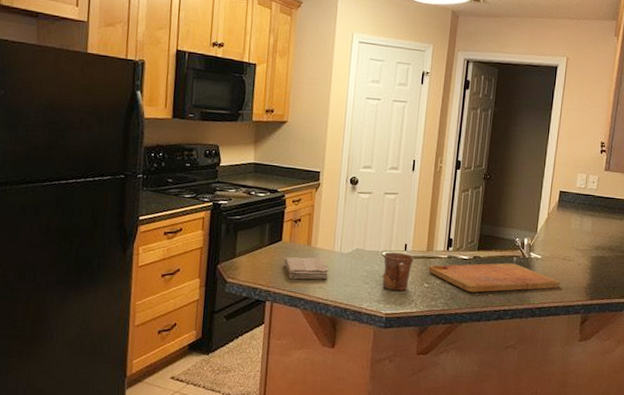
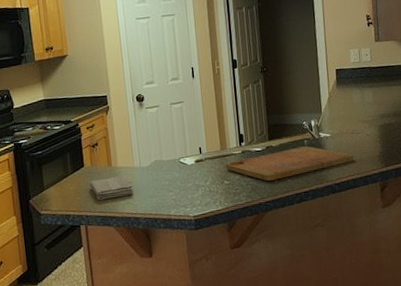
mug: present [382,252,414,292] -> none [181,156,211,194]

